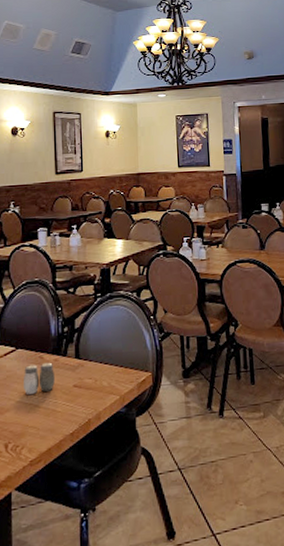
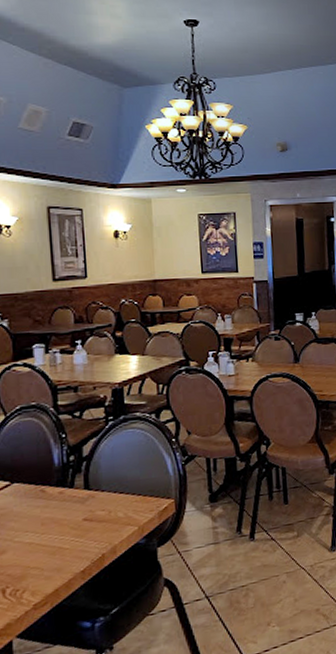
salt and pepper shaker: present [23,362,55,395] -> none [21,495,60,534]

